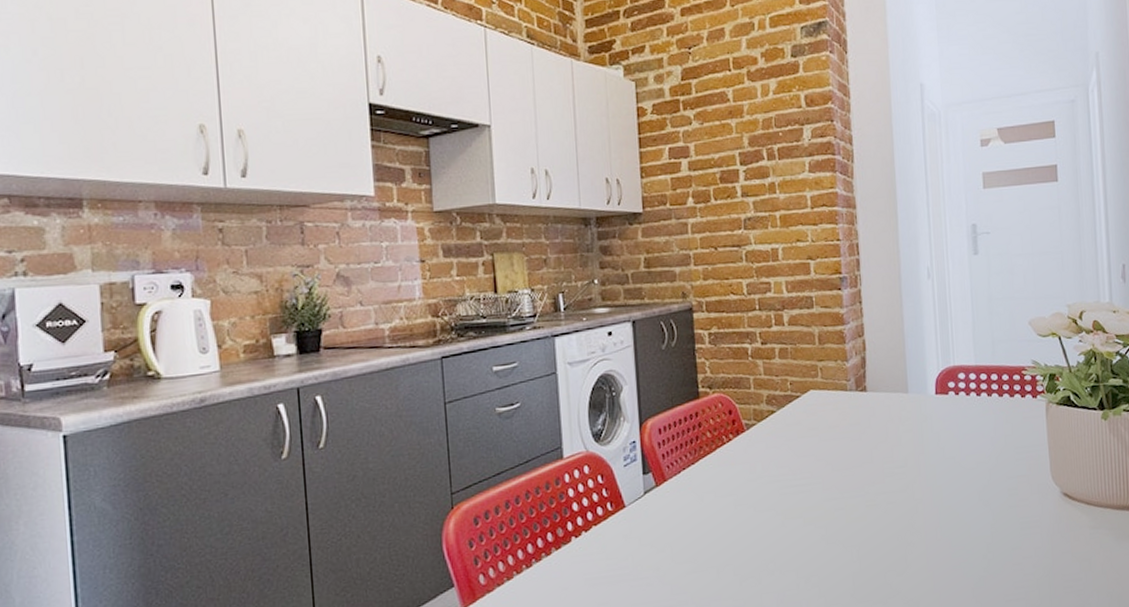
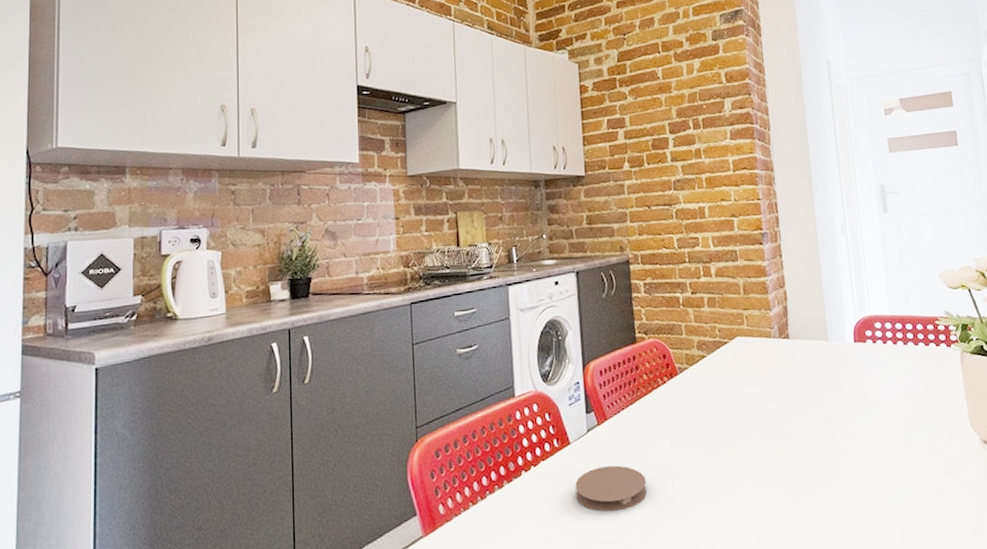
coaster: none [631,528,709,577] -> present [575,465,647,512]

